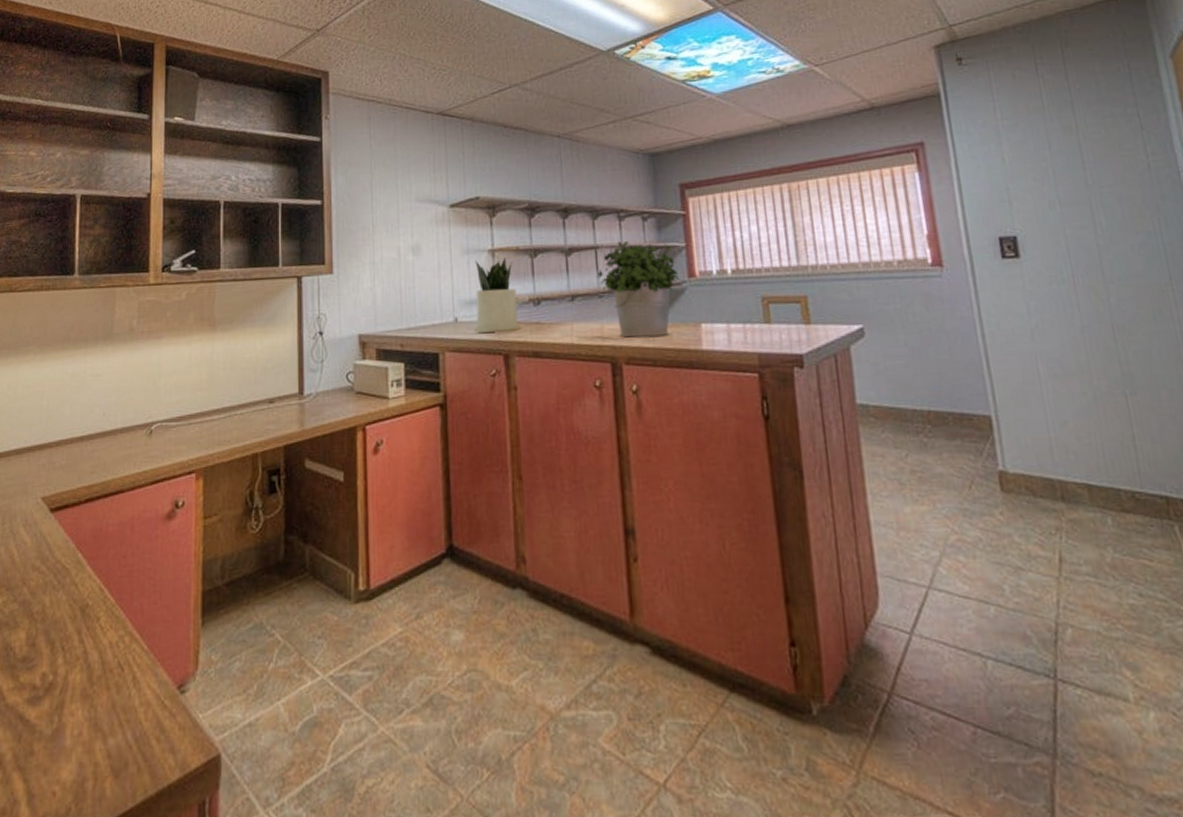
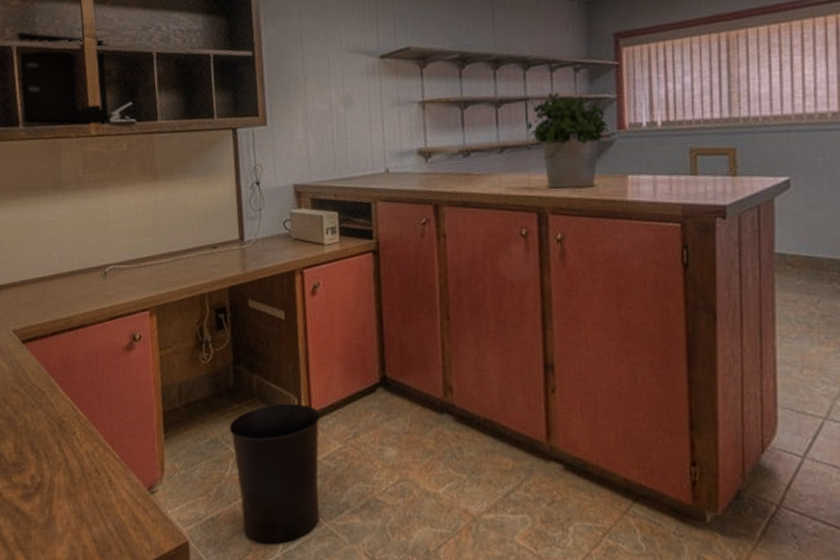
binder: none [79,181,172,274] -> present [16,32,110,126]
waste bin: none [276,579,379,755] -> present [229,403,320,544]
planter: present [473,257,521,334] -> none [404,109,451,184]

